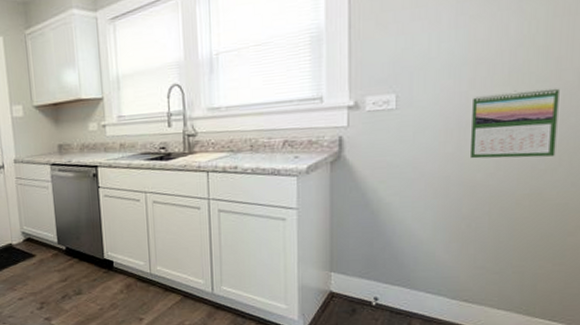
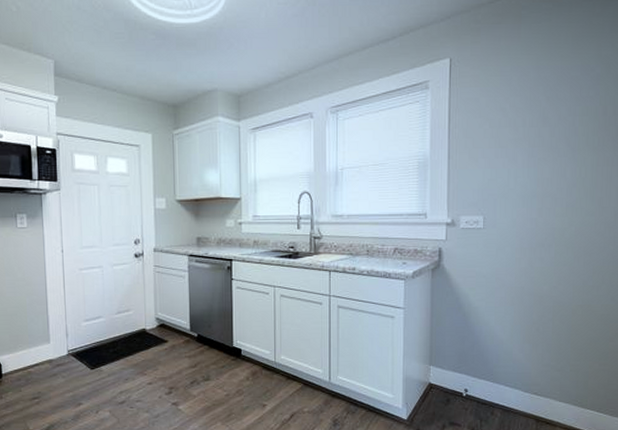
calendar: present [471,88,560,159] -> none [539,221,602,276]

